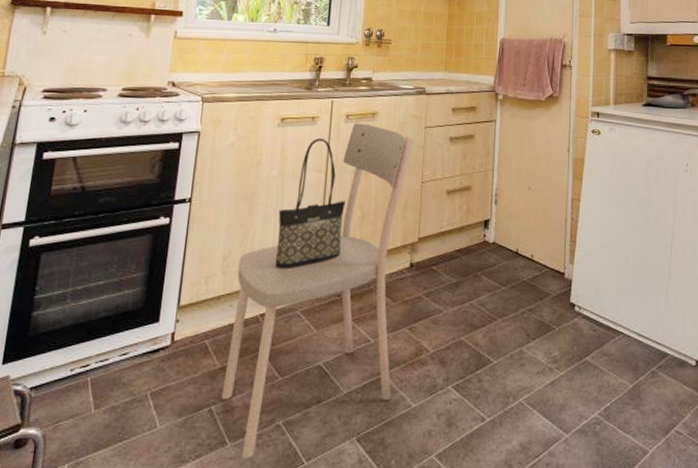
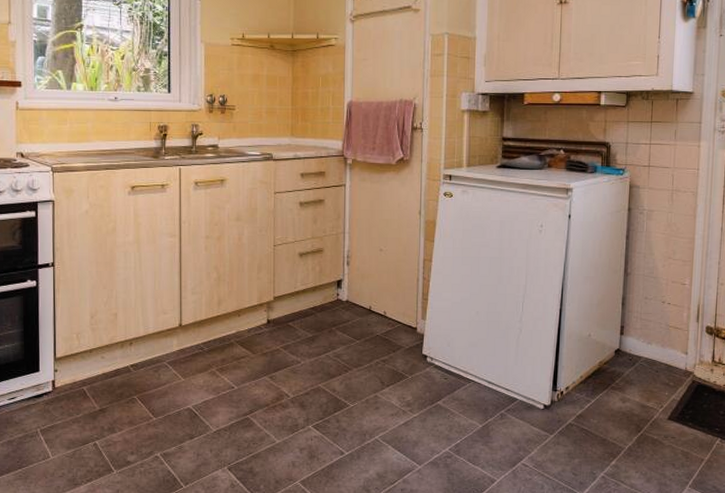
dining chair: present [221,123,414,459] -> none [103,190,264,483]
tote bag: present [275,138,346,270] -> none [138,204,201,326]

